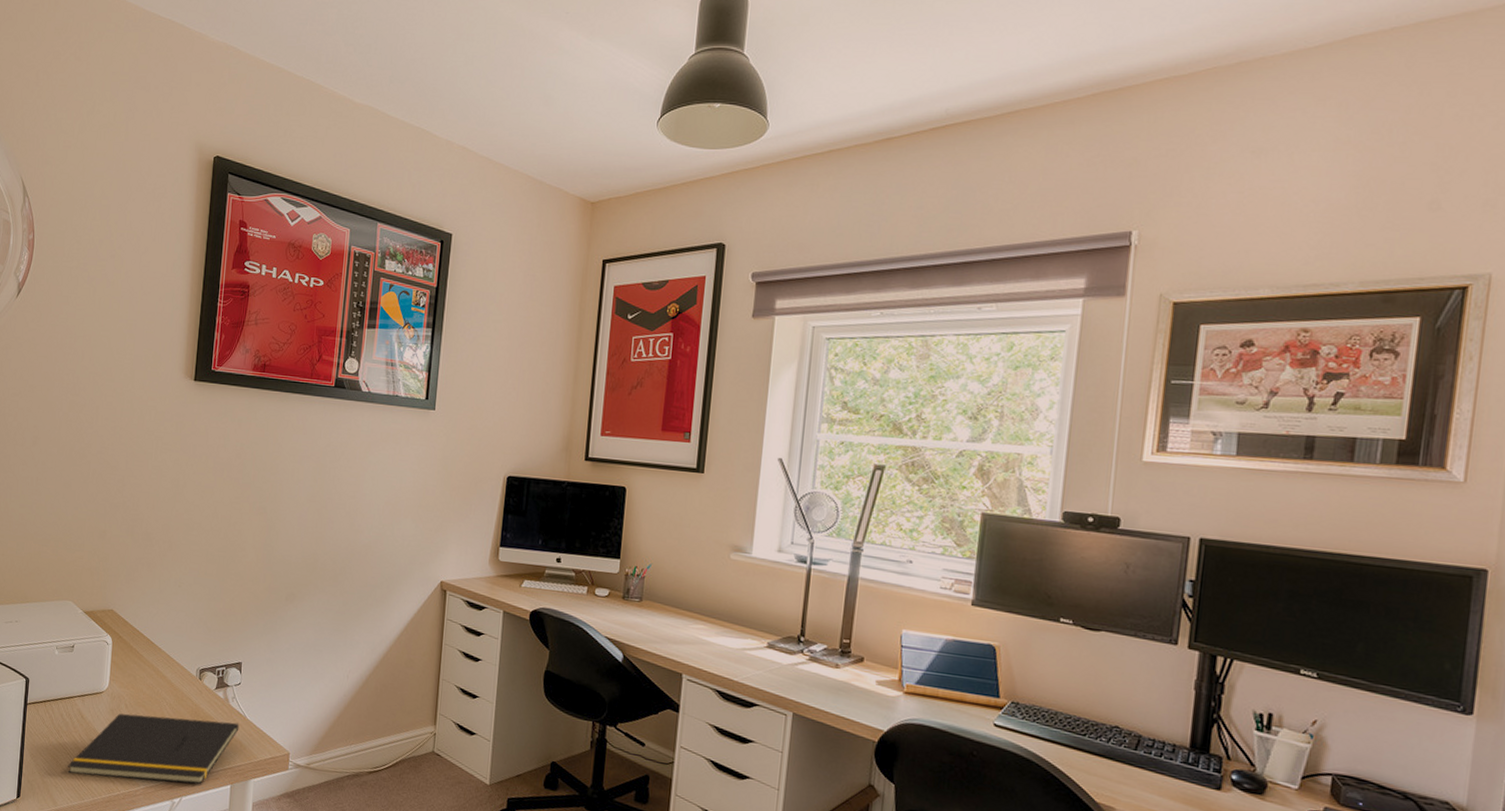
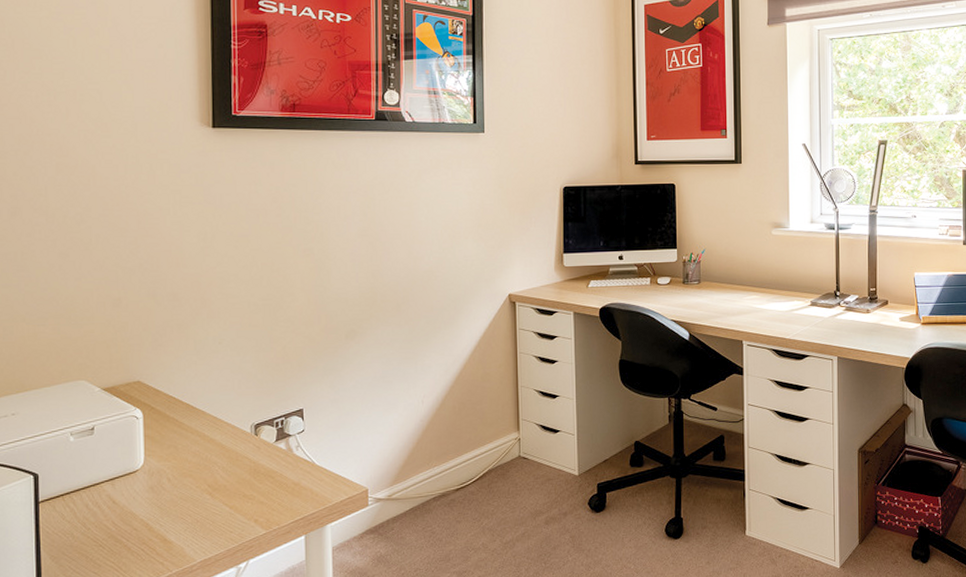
notepad: present [67,713,239,784] -> none [101,471,308,567]

